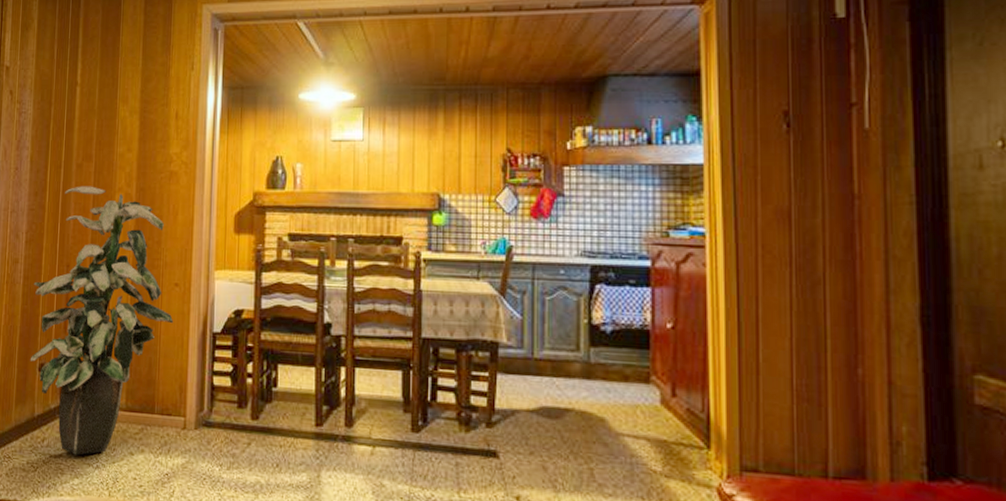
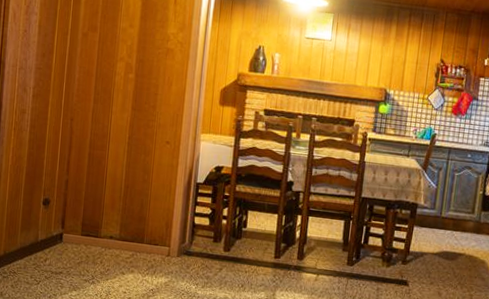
indoor plant: present [30,186,174,456] -> none [35,52,164,273]

